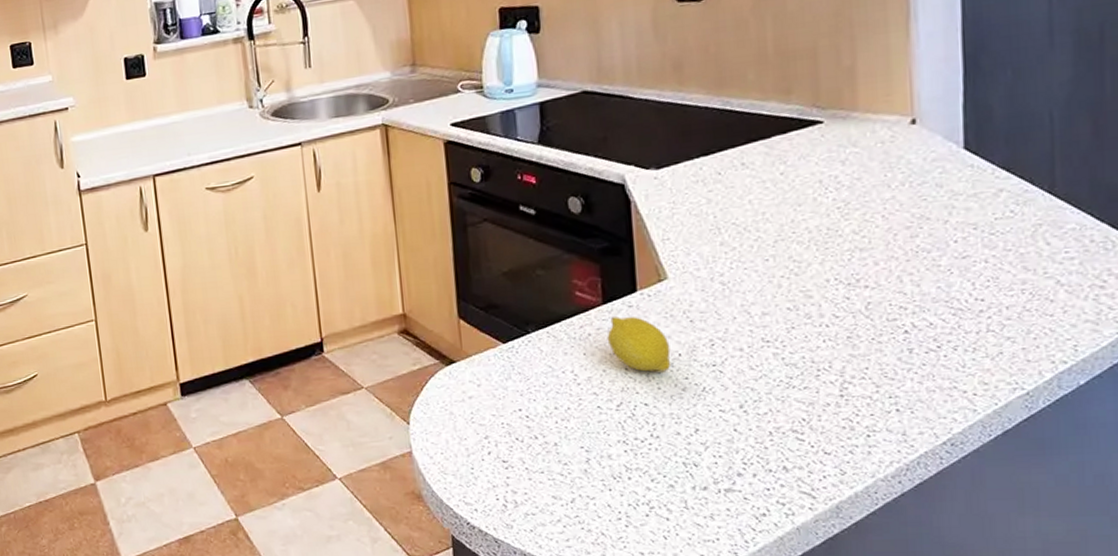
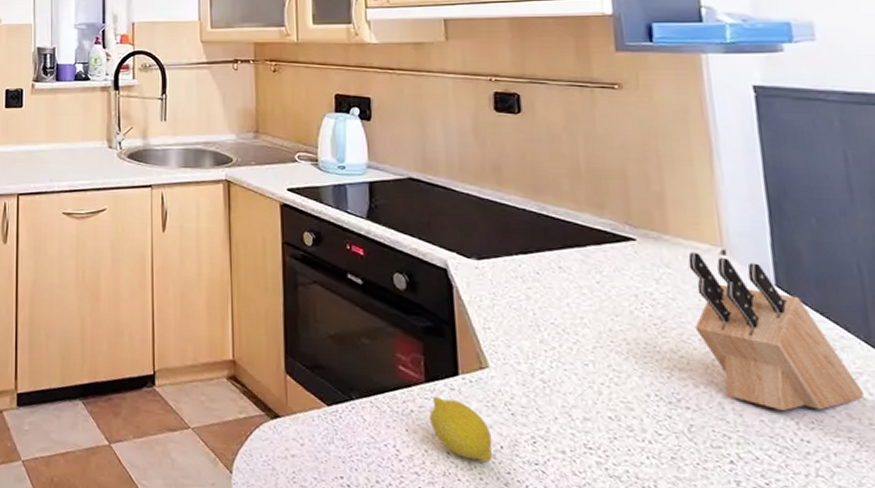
knife block: none [876,126,1042,275] -> present [688,252,865,412]

